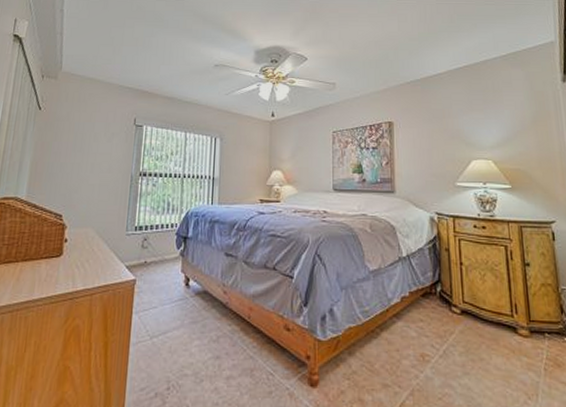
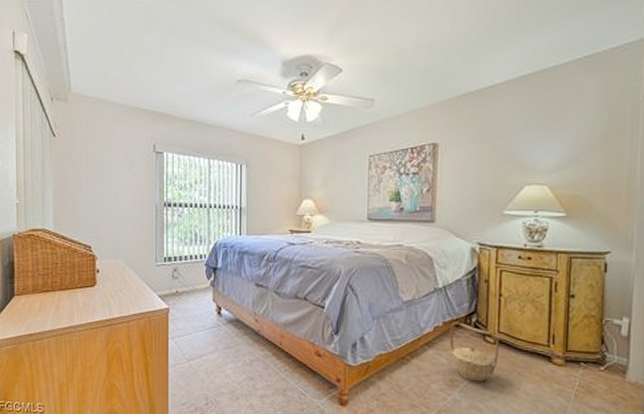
basket: none [417,292,466,356] -> present [450,322,499,382]

